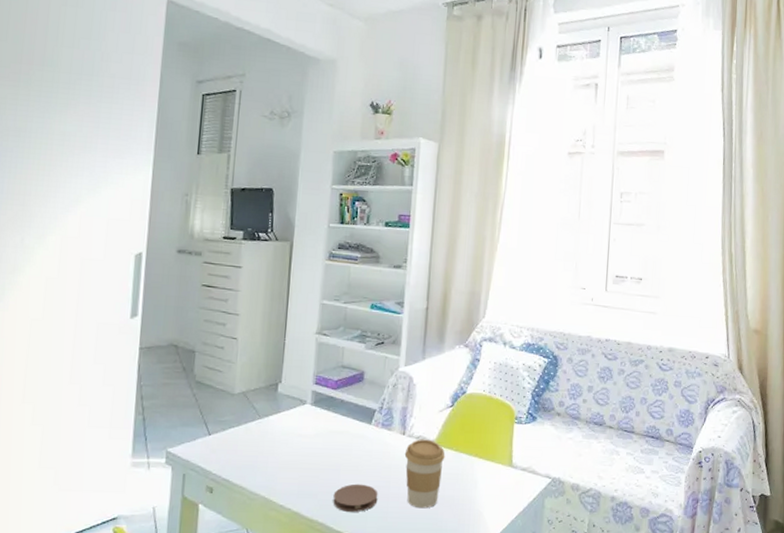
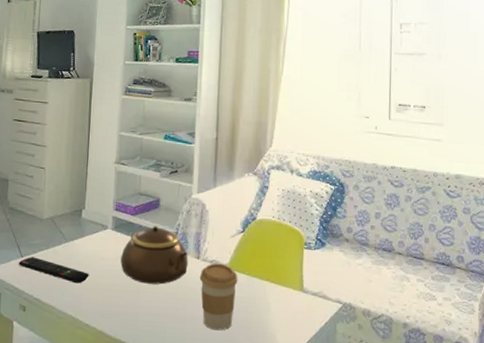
remote control: none [205,434,285,463] -> present [18,257,89,284]
teapot: none [319,401,393,462] -> present [120,226,188,285]
coaster: present [333,483,378,512] -> none [134,305,176,332]

